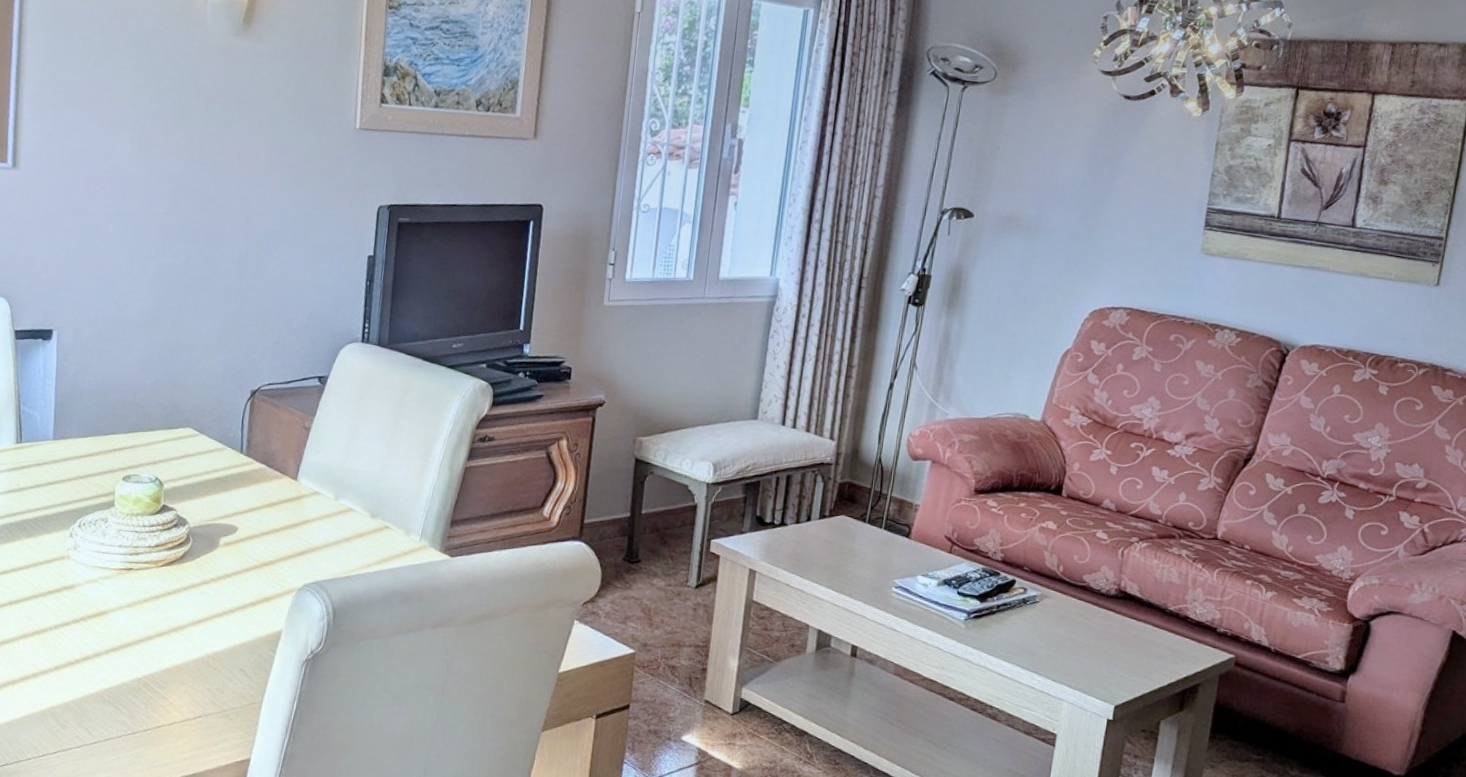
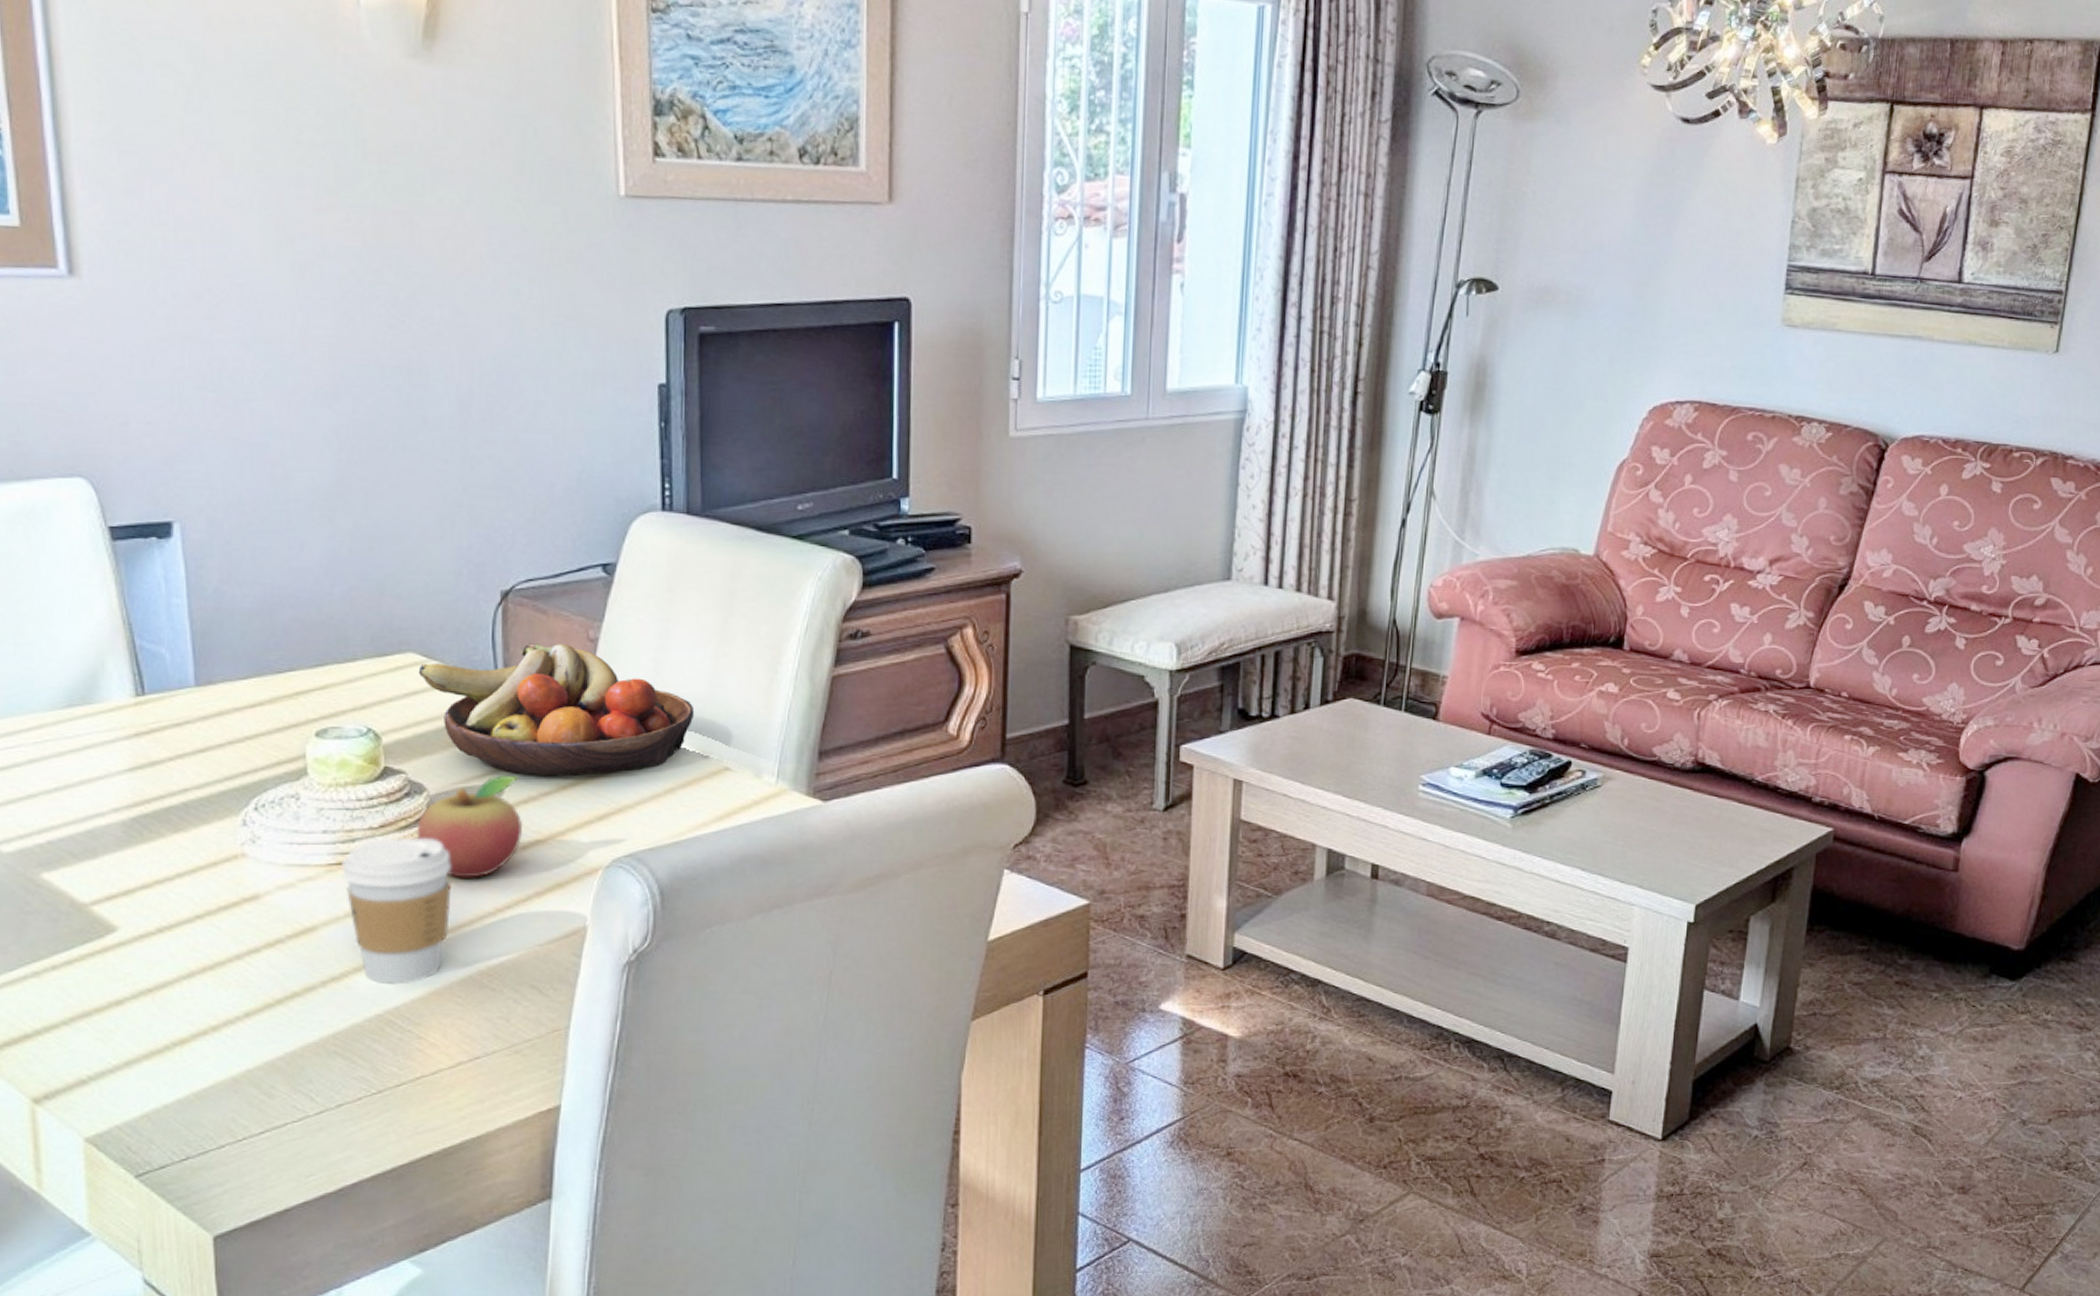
coffee cup: none [127,555,198,659] -> present [342,837,452,985]
fruit: none [178,517,249,588] -> present [416,774,524,878]
fruit bowl: none [192,427,370,523] -> present [418,643,695,775]

